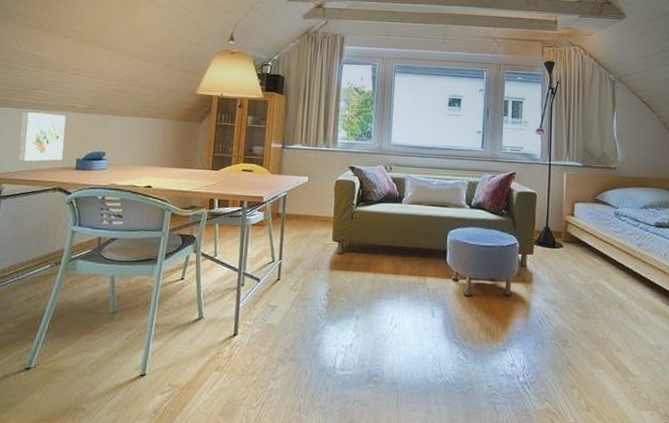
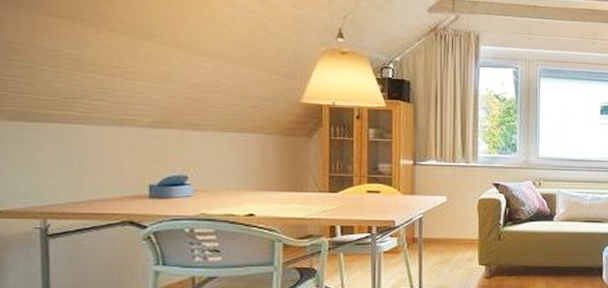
wall art: present [18,112,66,162] -> none [63,128,129,191]

